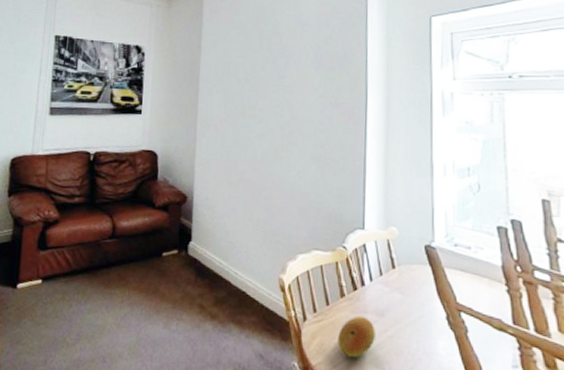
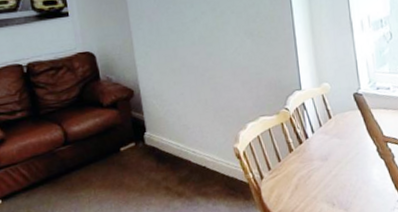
fruit: present [338,315,375,358] -> none [292,164,323,201]

